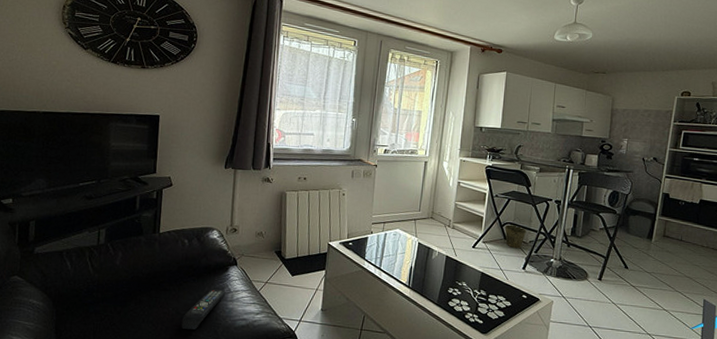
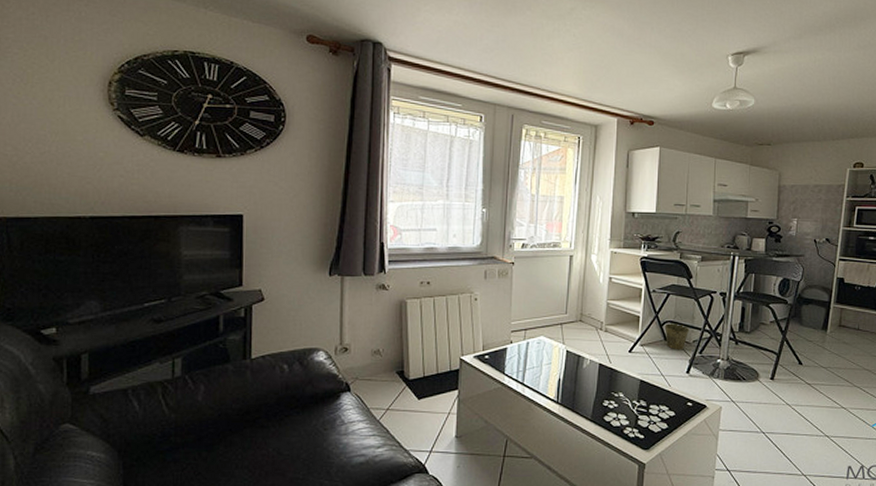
remote control: present [181,289,226,330] -> none [285,422,338,473]

